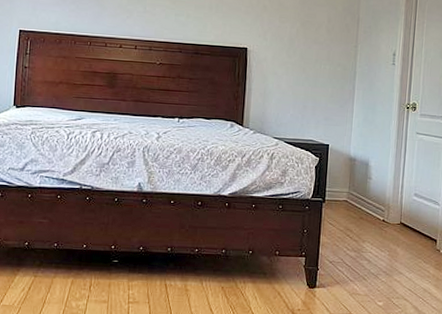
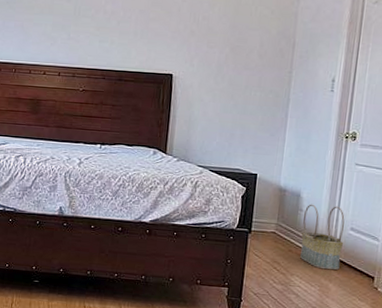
basket: none [371,172,409,234] -> present [300,204,345,270]

